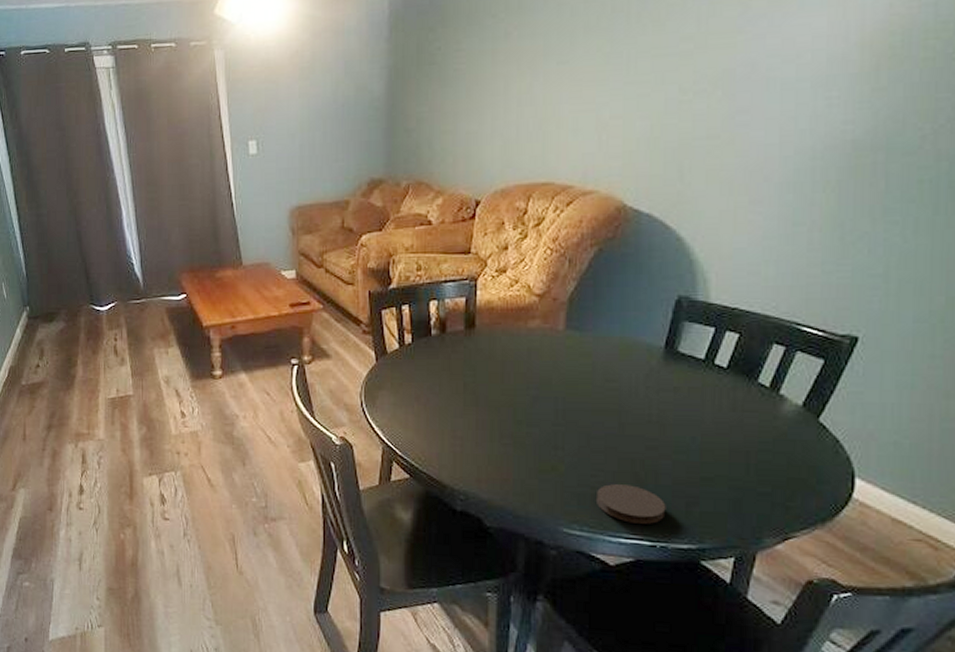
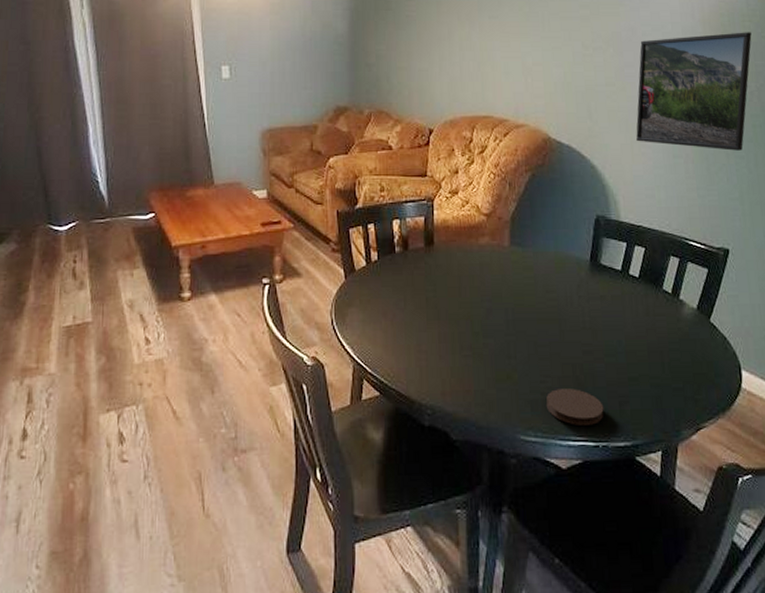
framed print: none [743,53,936,215] -> present [636,32,752,151]

